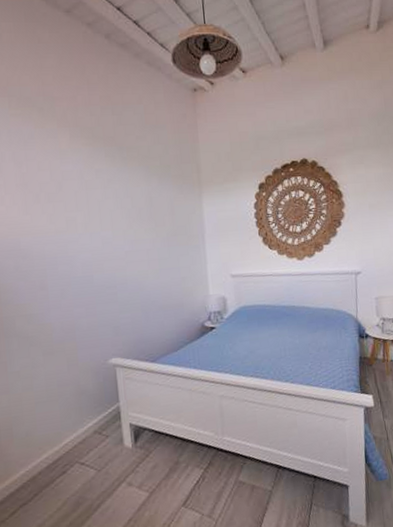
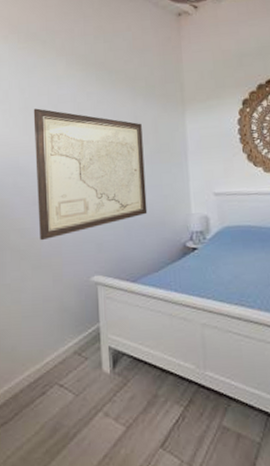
wall art: none [33,185,165,327] -> present [33,108,148,241]

